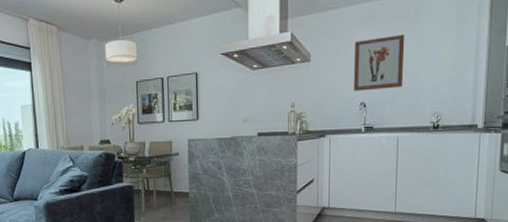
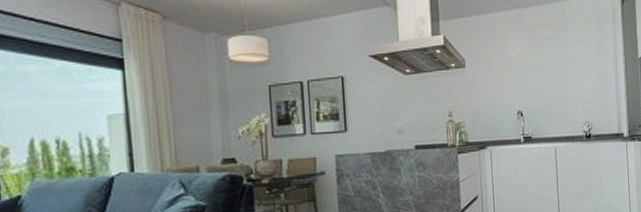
wall art: present [353,34,405,92] -> none [507,42,556,100]

